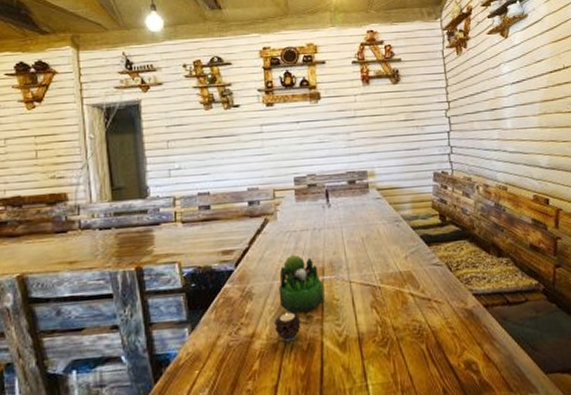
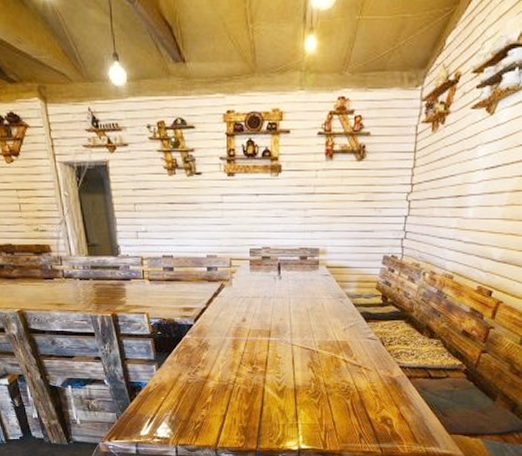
candle: present [274,312,301,342] -> none [225,363,248,385]
plant: present [278,255,325,314] -> none [230,318,269,364]

